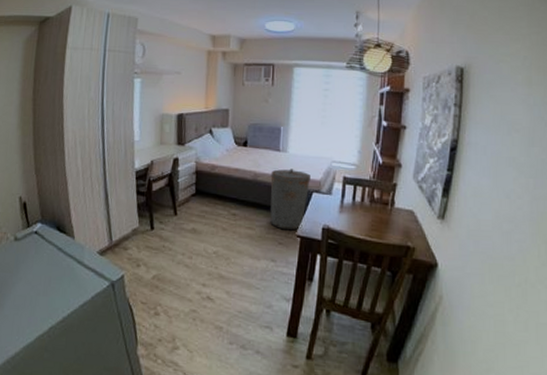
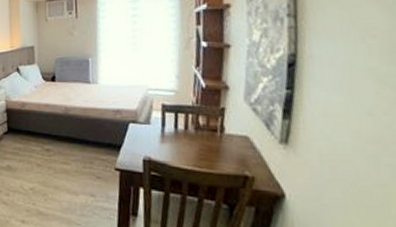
trash can: present [270,169,311,231] -> none [82,100,125,164]

